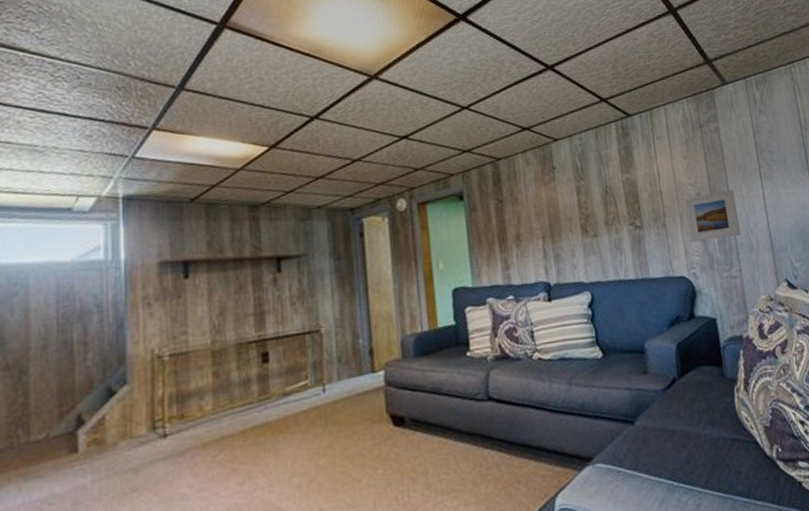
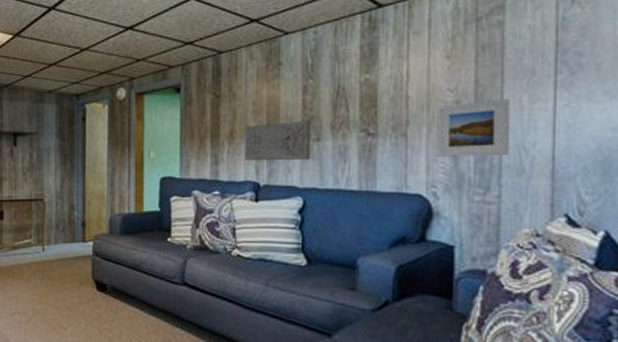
relief sculpture: none [530,218,592,262] -> present [245,120,312,161]

